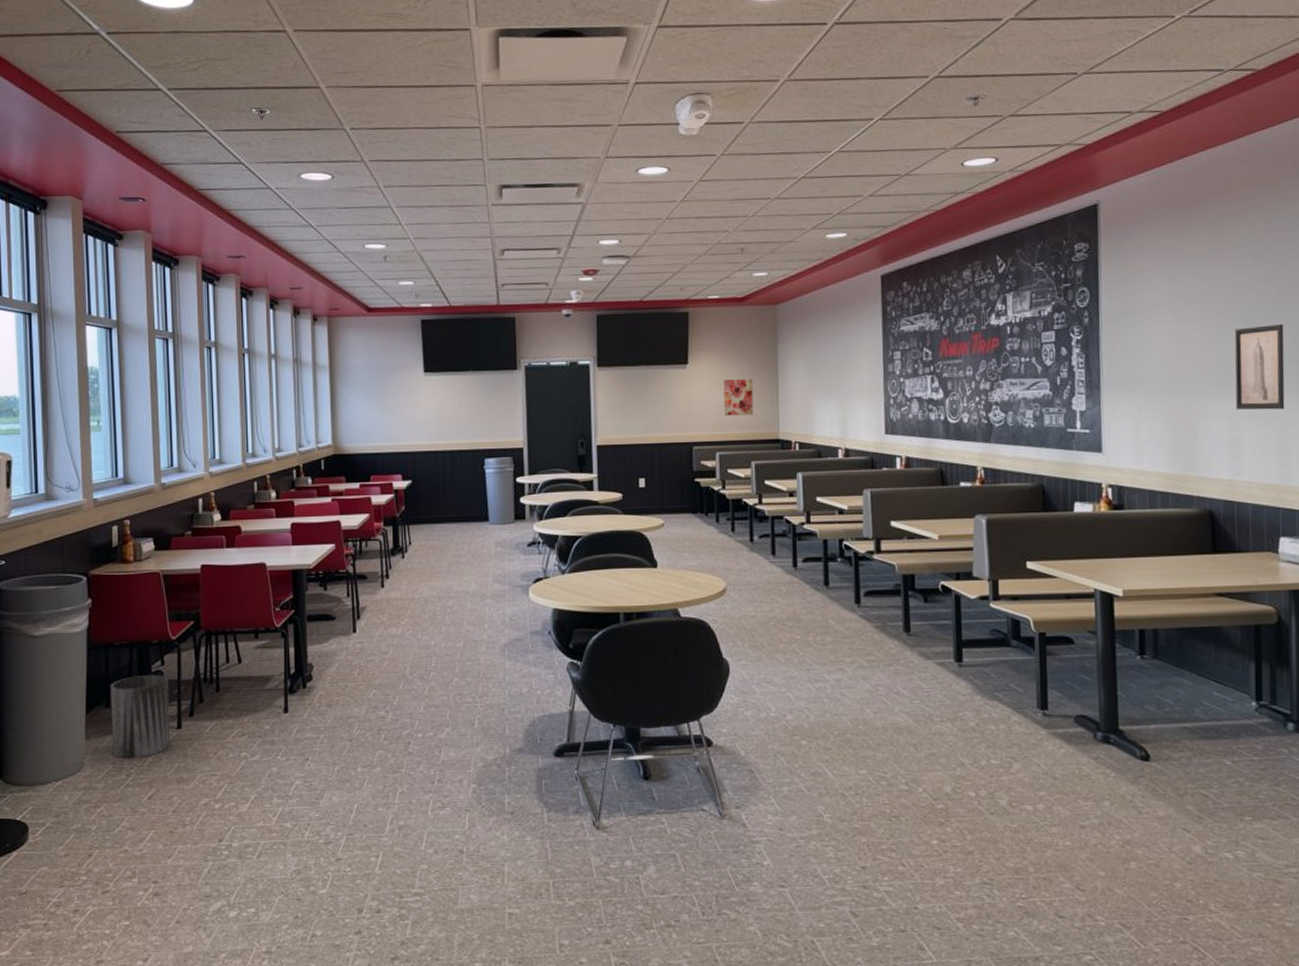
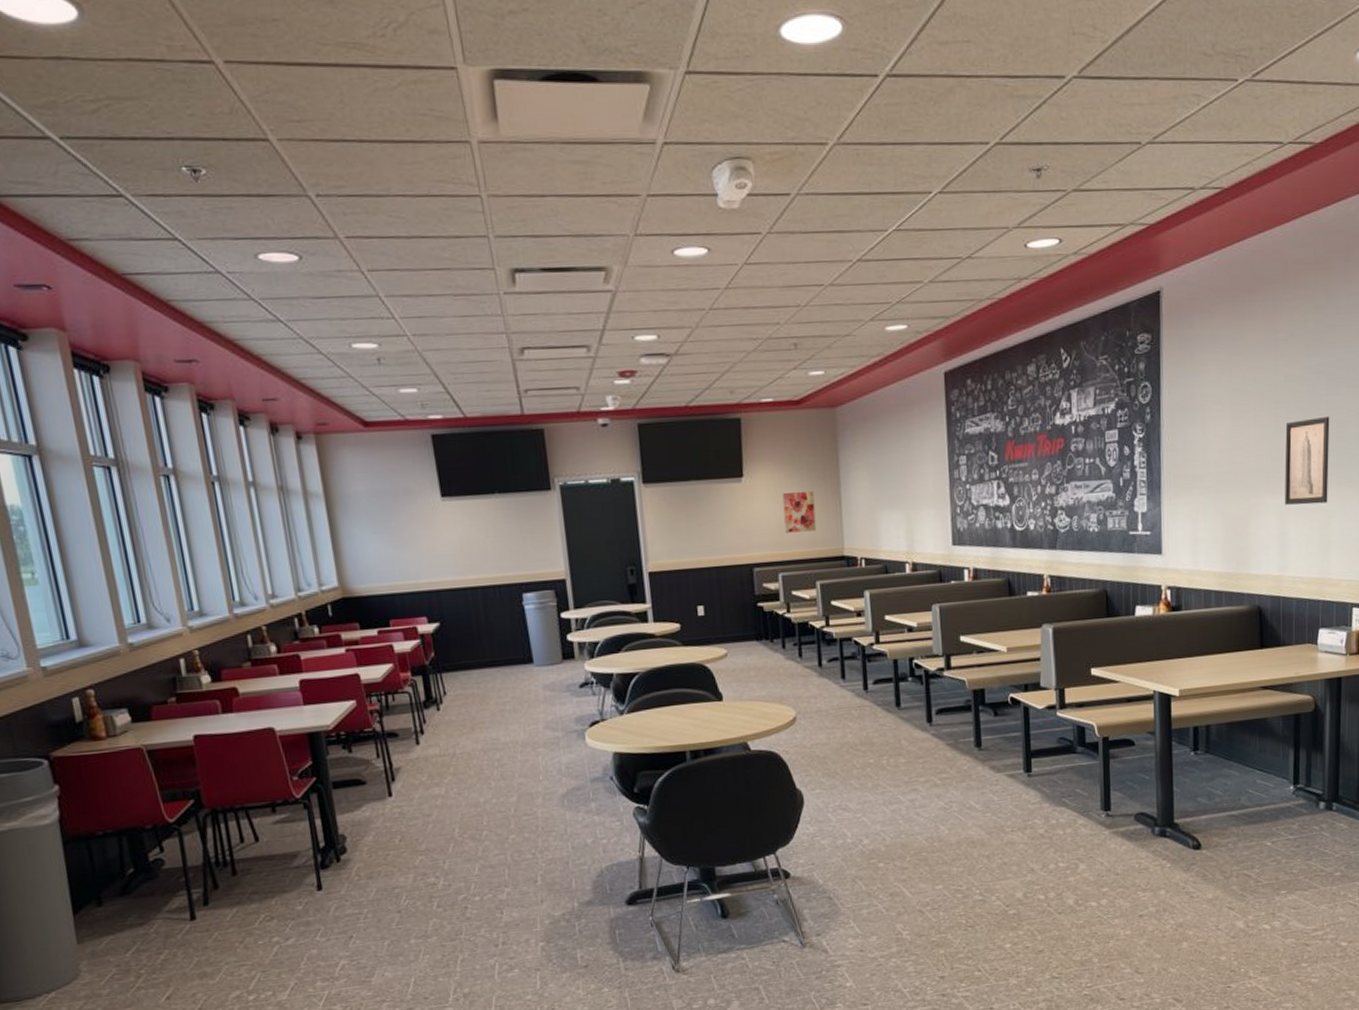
trash can: present [110,674,170,759] -> none [99,863,185,960]

